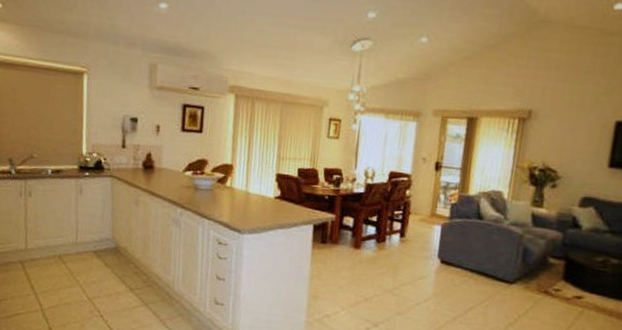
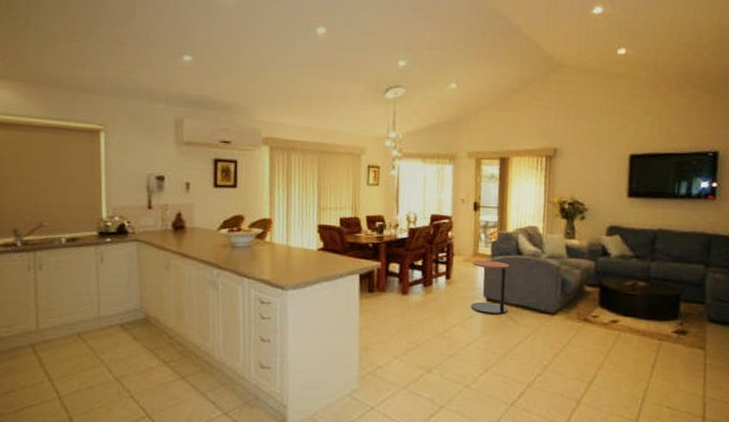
side table: none [423,221,468,277] -> present [470,260,509,314]

